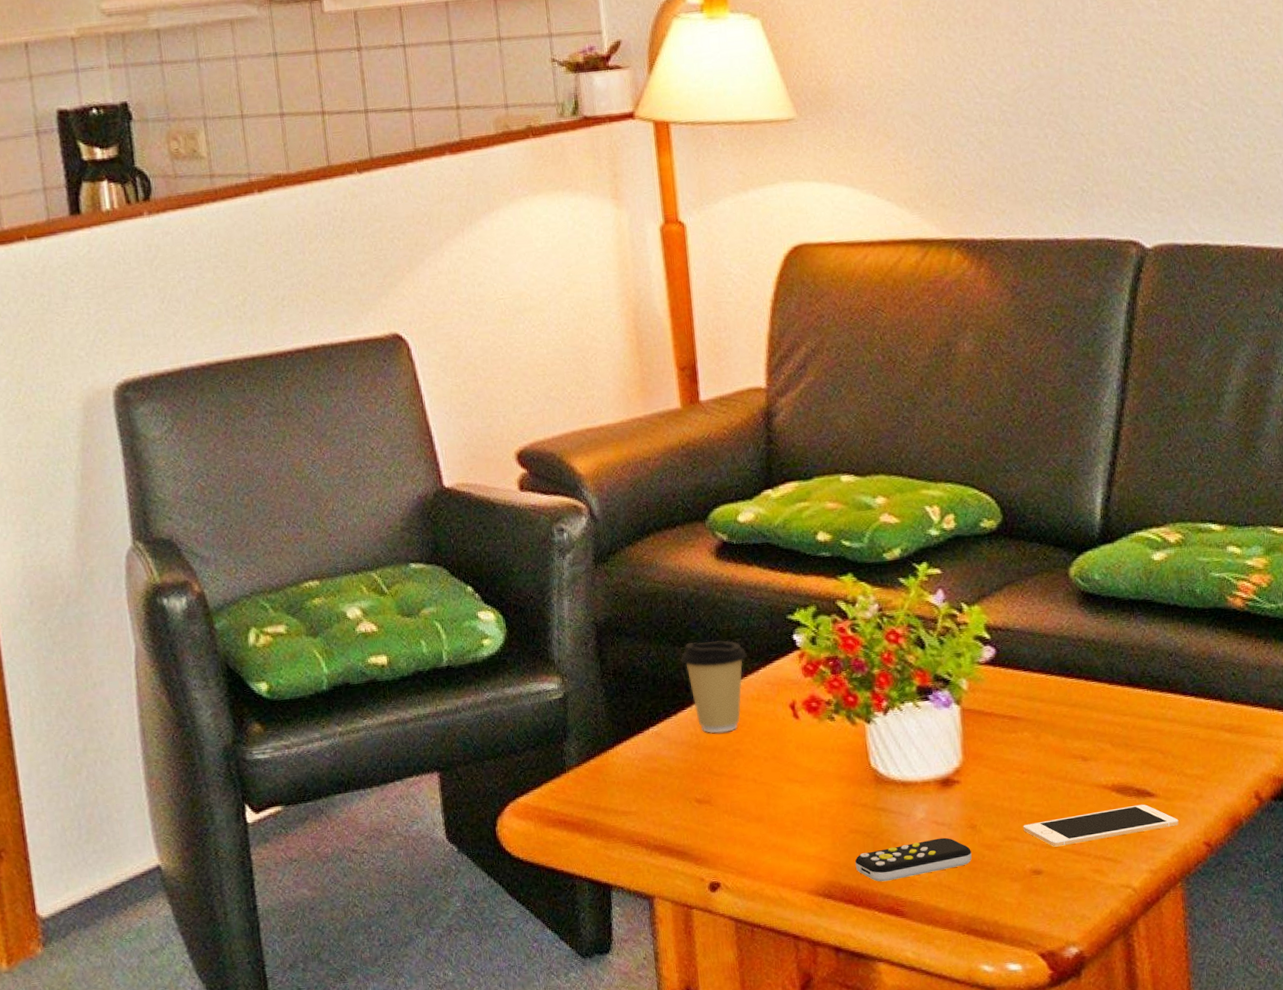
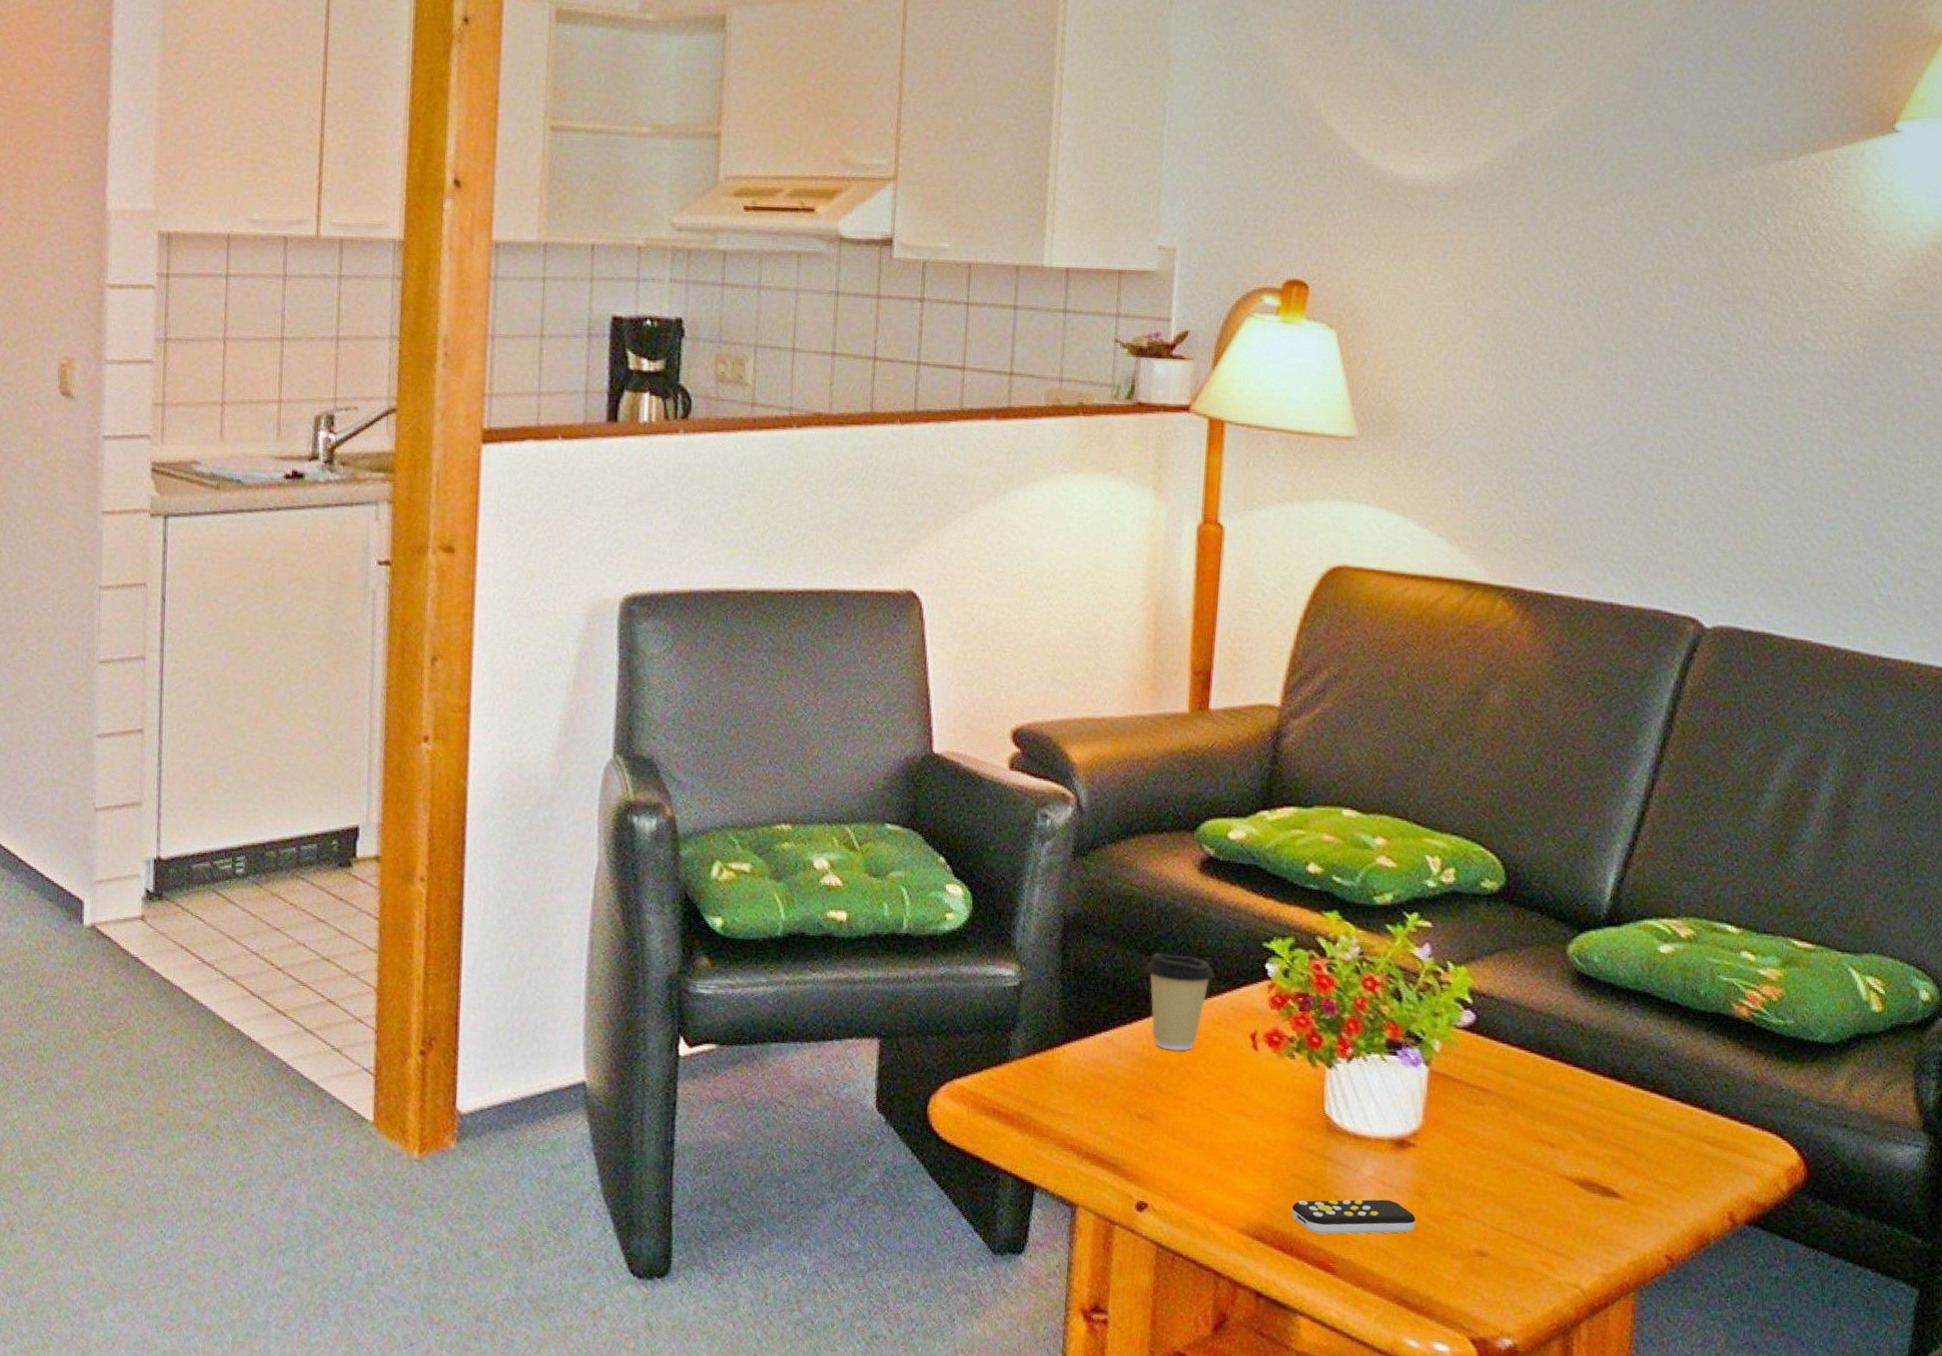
cell phone: present [1023,804,1179,847] -> none [1474,1202,1642,1233]

